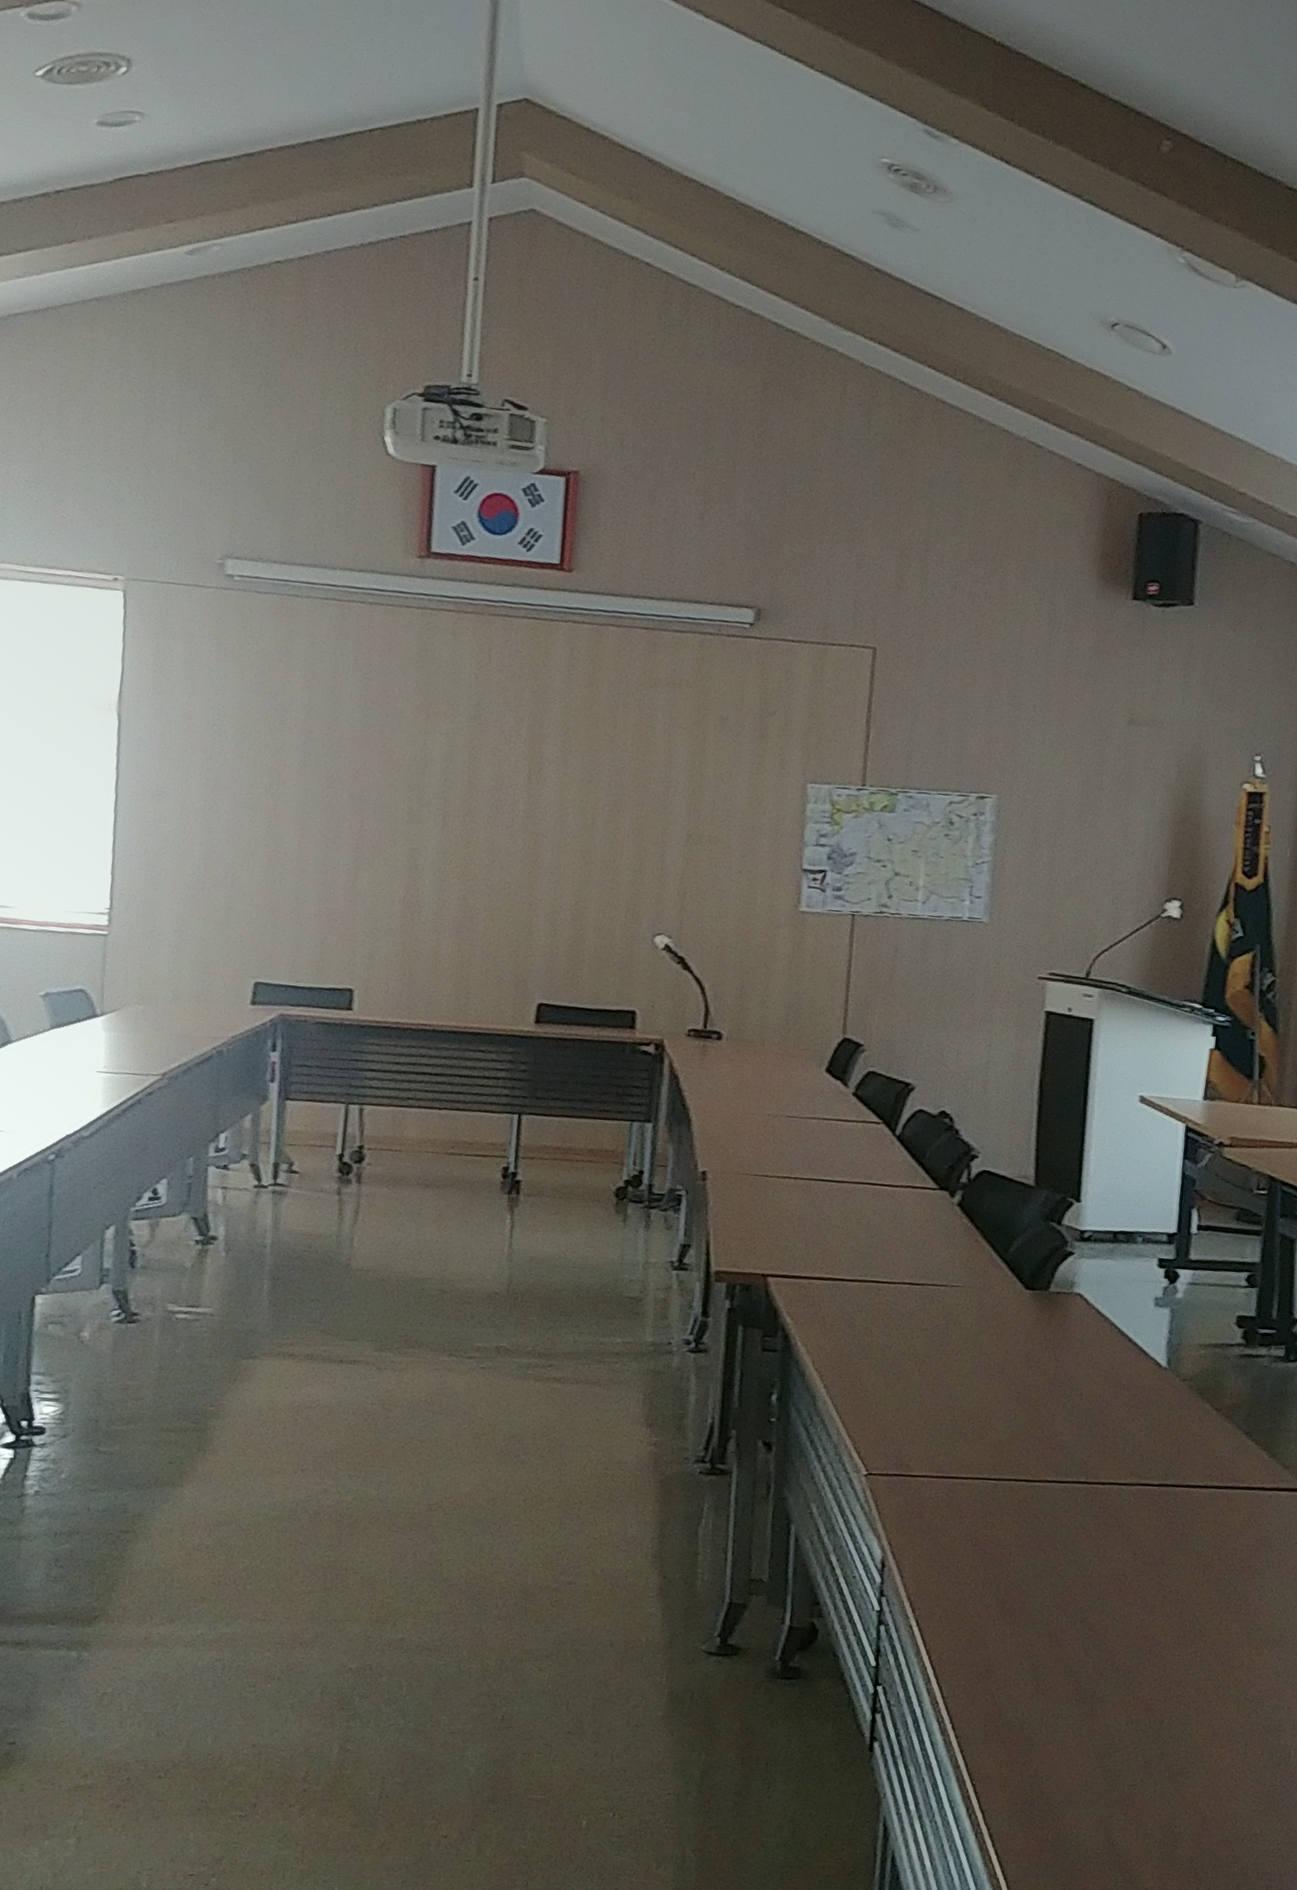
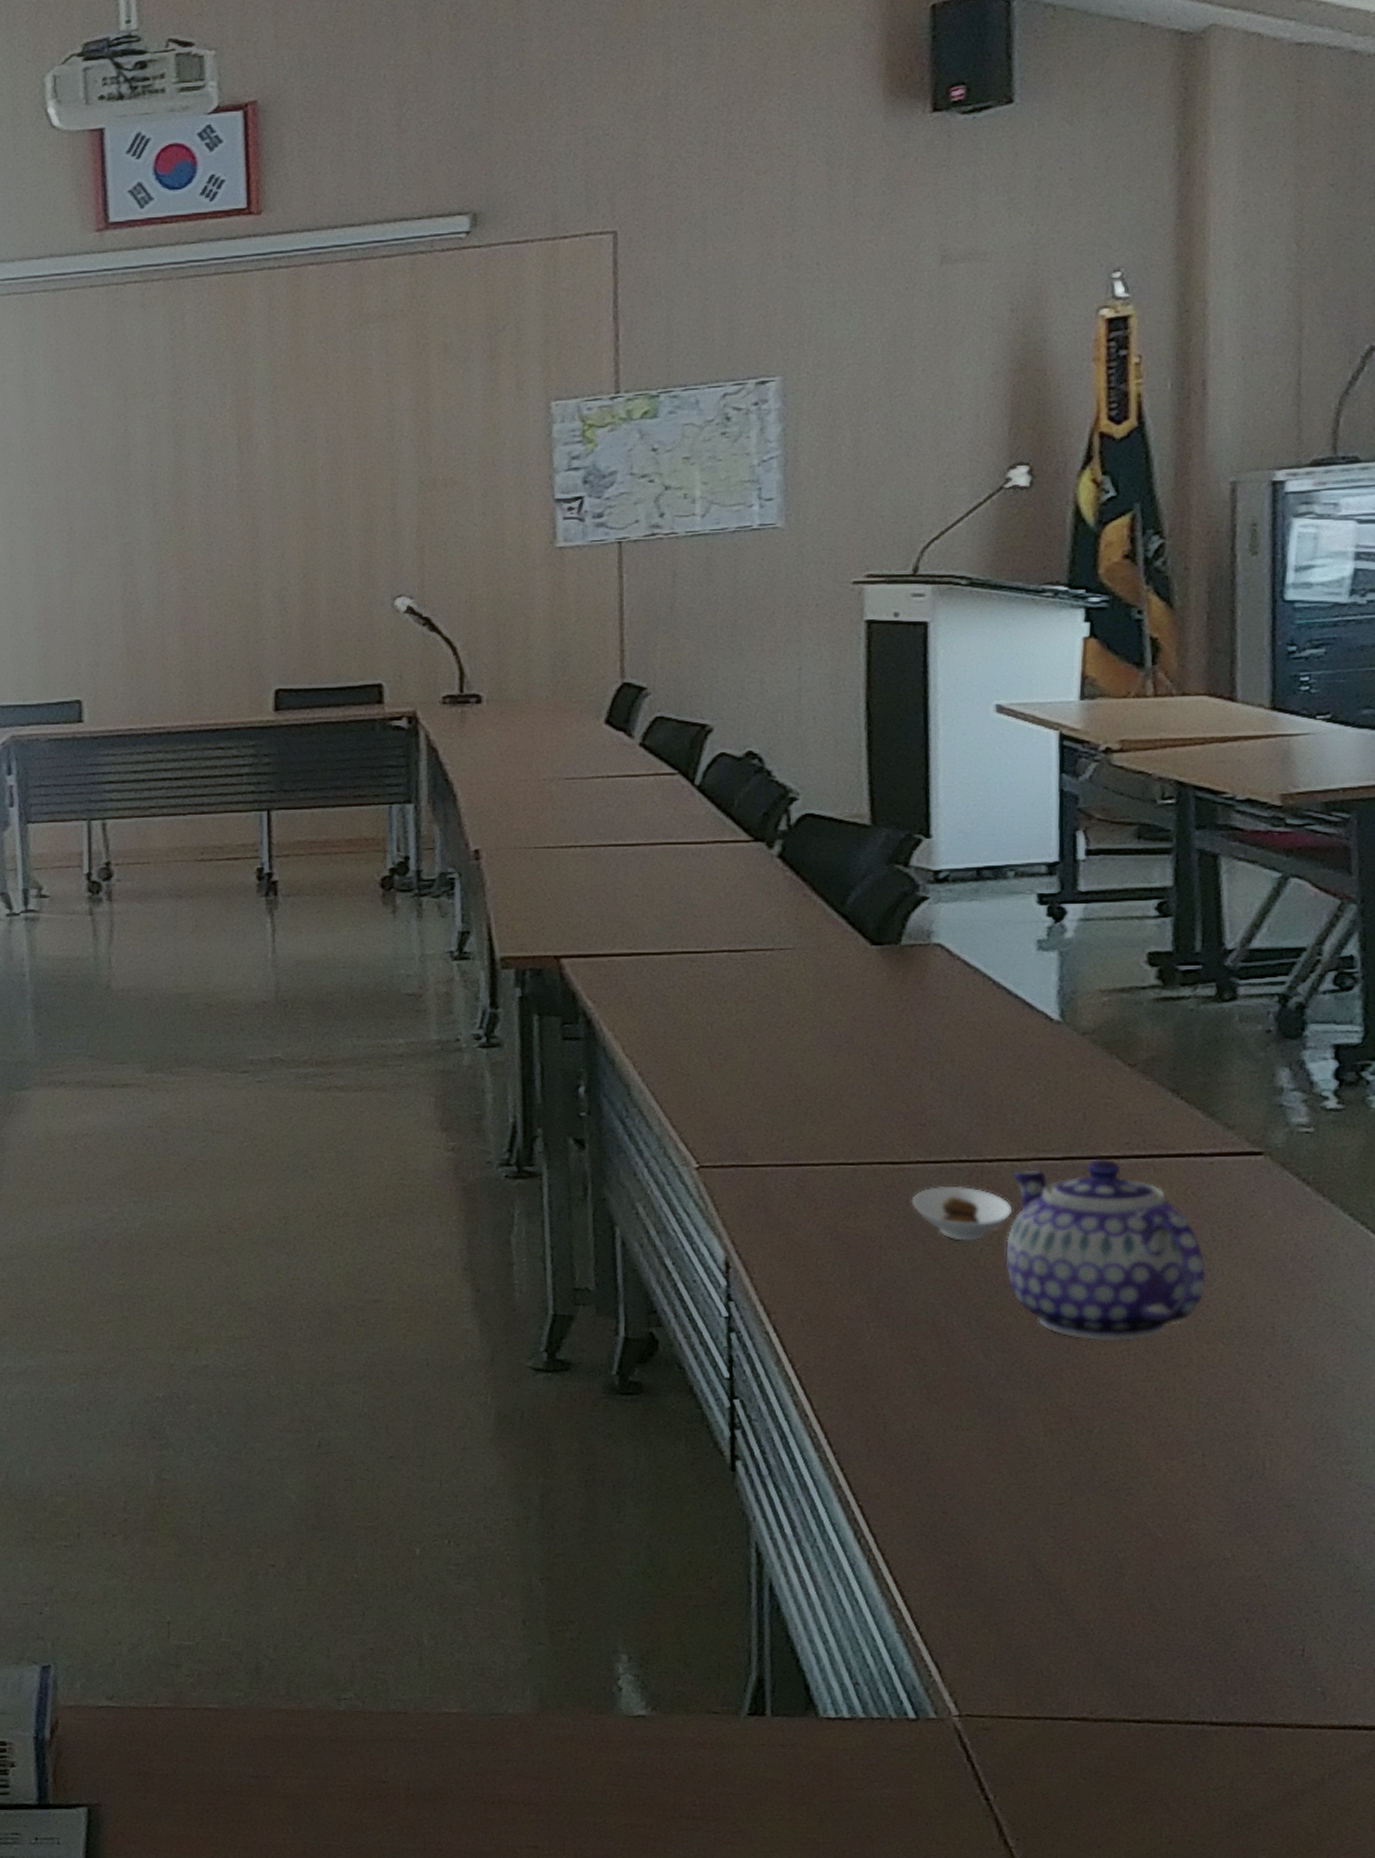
saucer: none [1038,1503,1118,1553] -> present [911,1186,1013,1241]
teapot: none [1108,1487,1260,1644] -> present [1006,1158,1206,1341]

